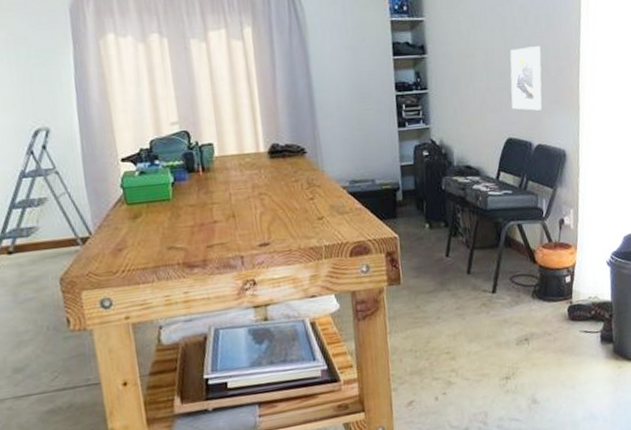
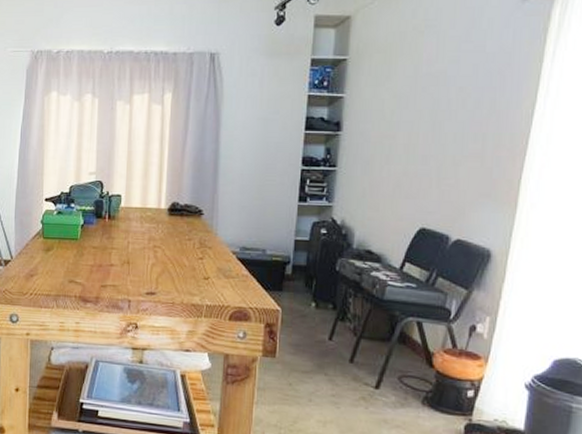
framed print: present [509,46,542,111] -> none [430,132,477,202]

